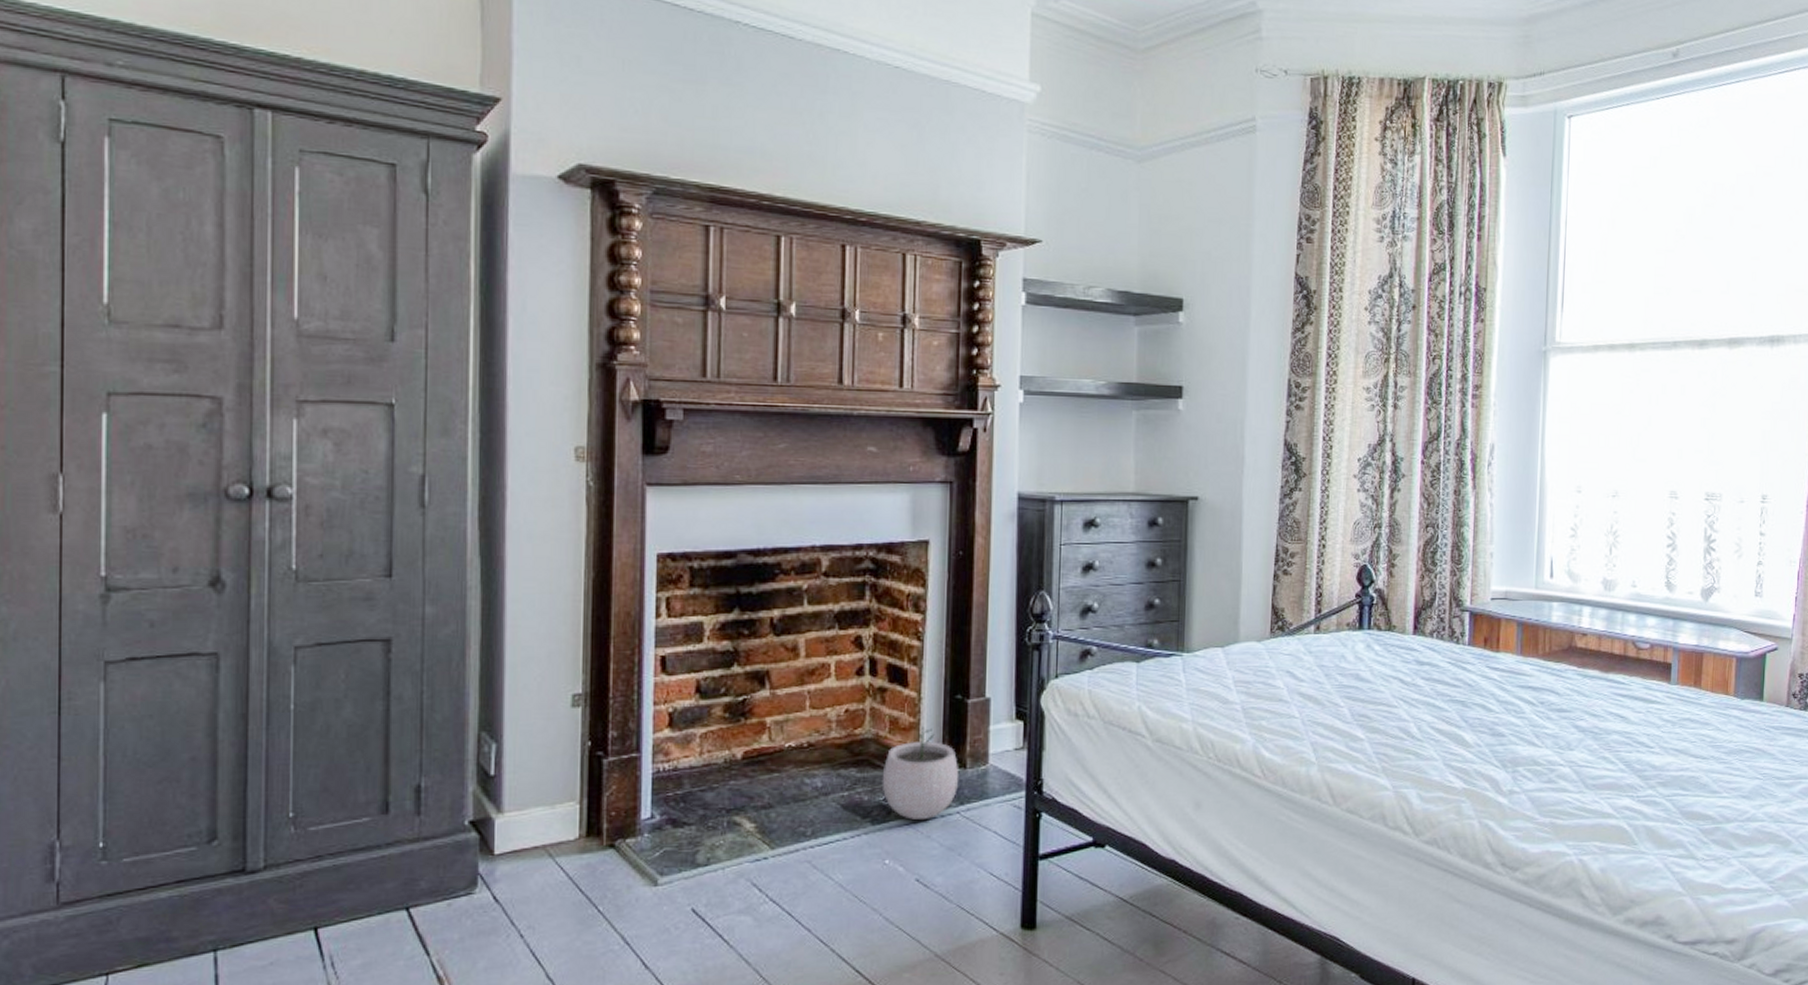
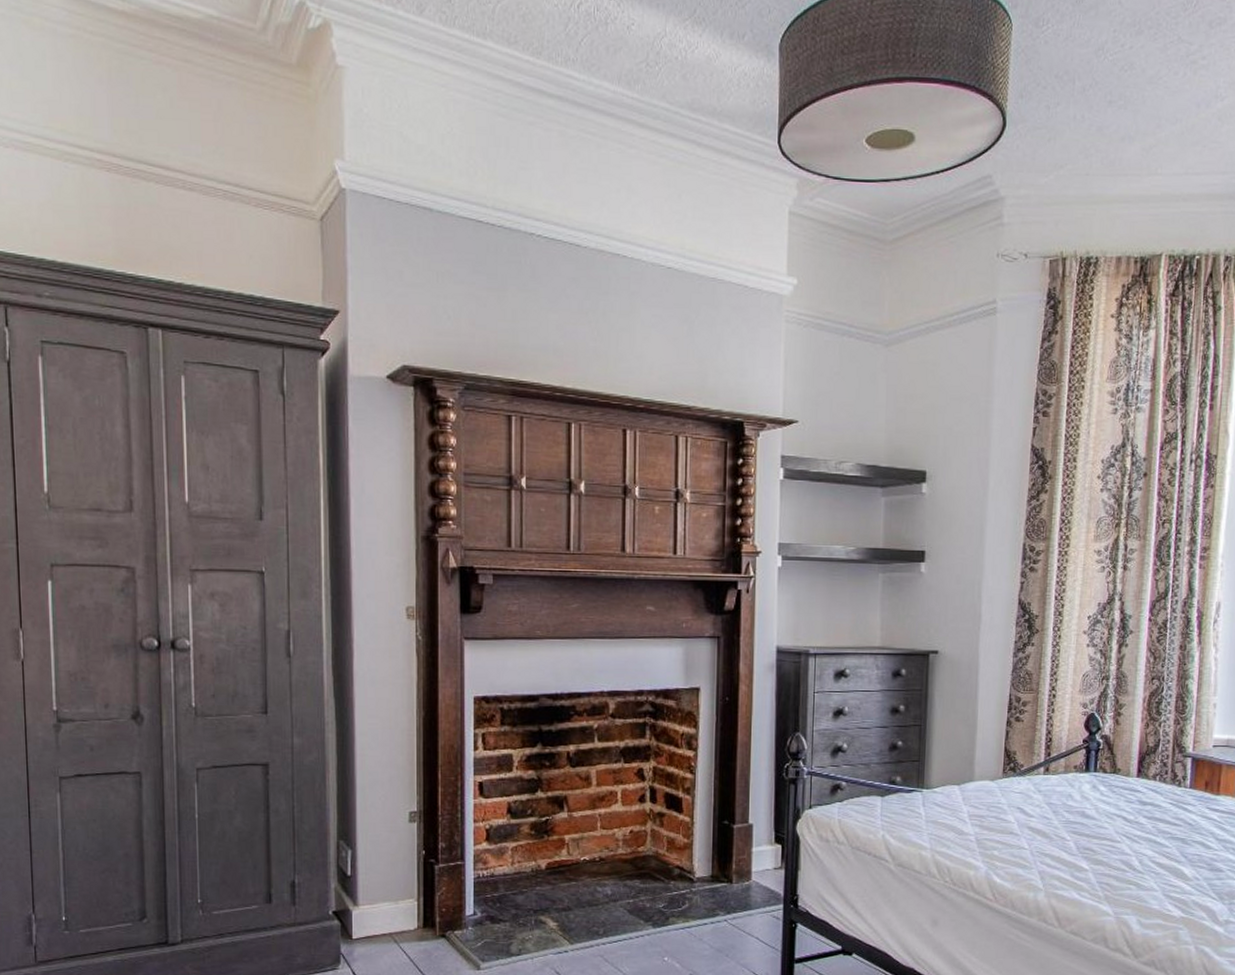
plant pot: present [882,725,959,821] -> none [661,846,727,926]

